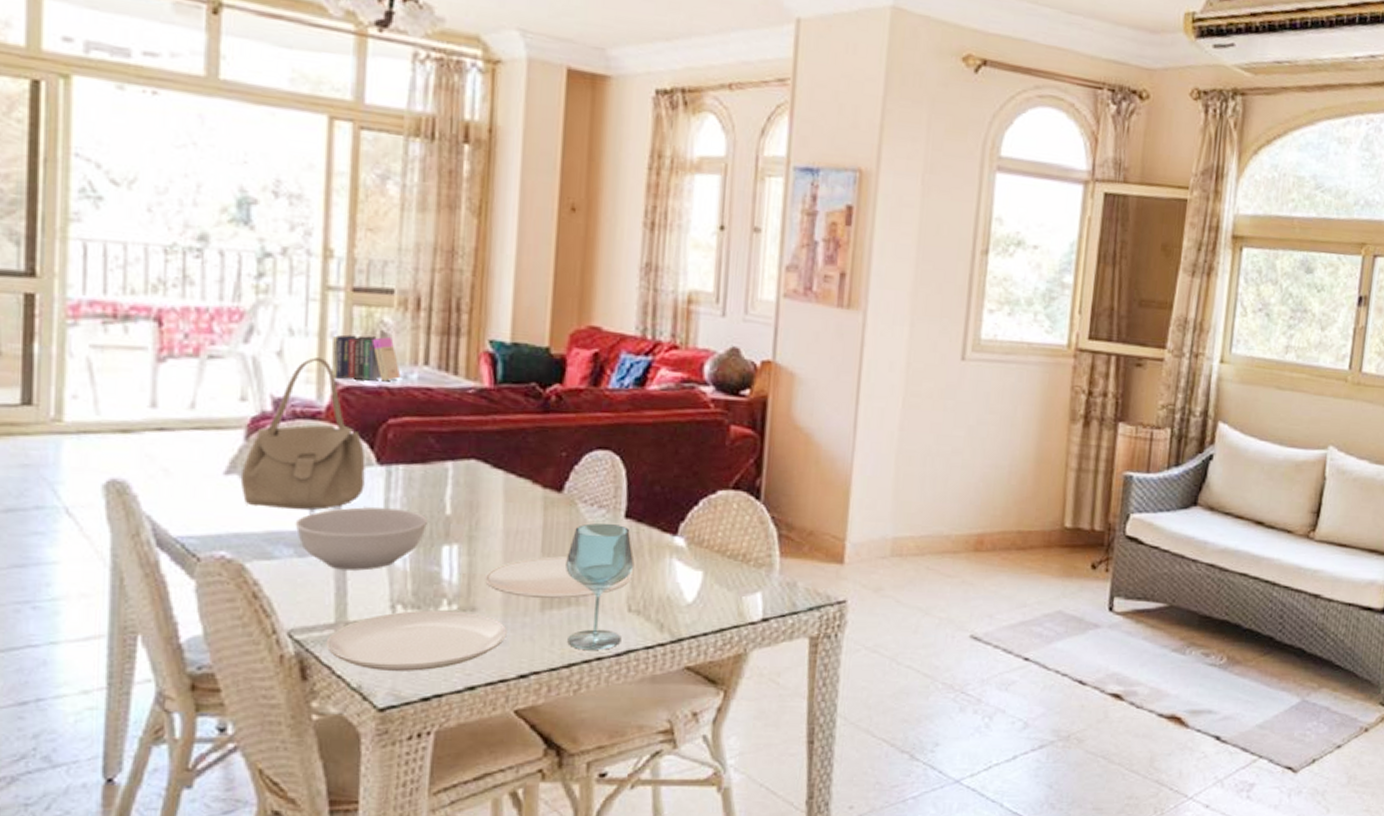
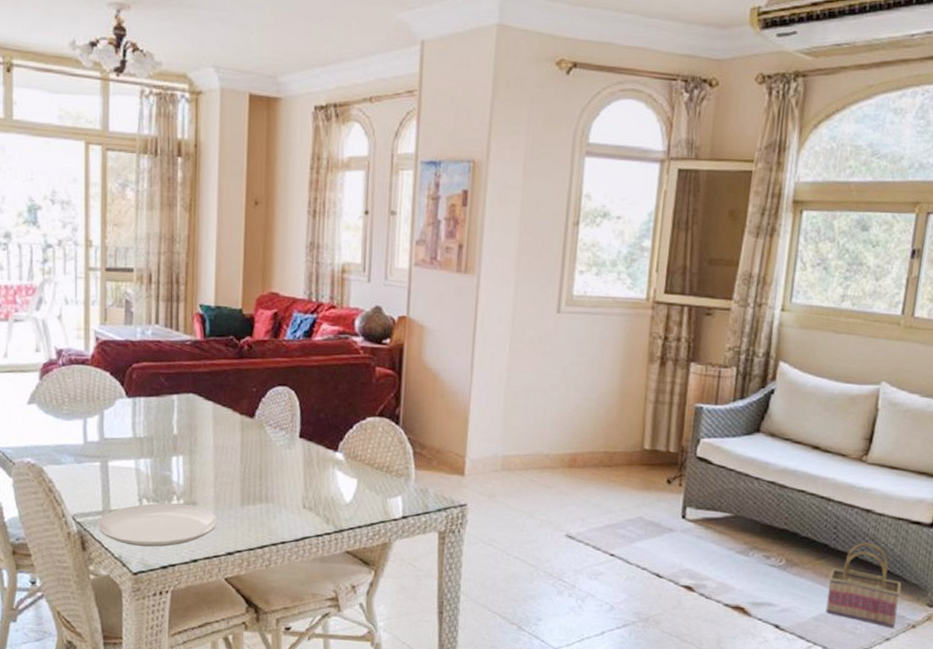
handbag: present [240,357,365,510] -> none [38,320,119,430]
bowl: present [295,507,427,571] -> none [74,428,161,474]
books: present [331,334,401,382] -> none [93,302,140,337]
plate: present [484,556,632,599] -> none [201,465,305,498]
wine glass: present [564,523,635,651] -> none [257,441,307,537]
basket: none [1272,633,1353,732] -> present [826,542,902,628]

